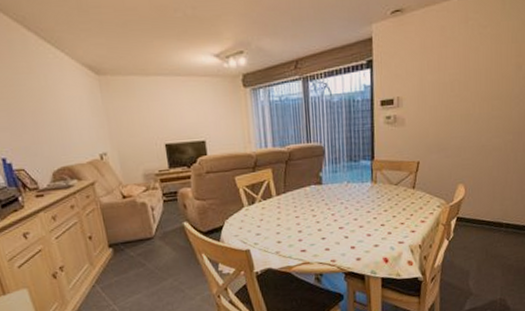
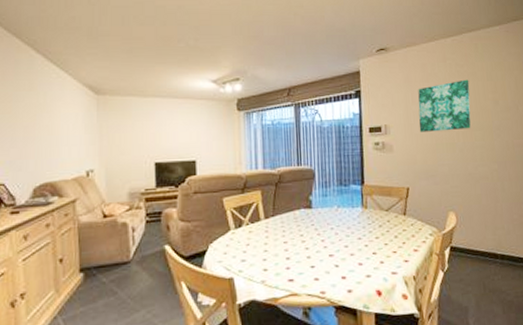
wall art: none [433,42,492,104] -> present [418,79,471,132]

